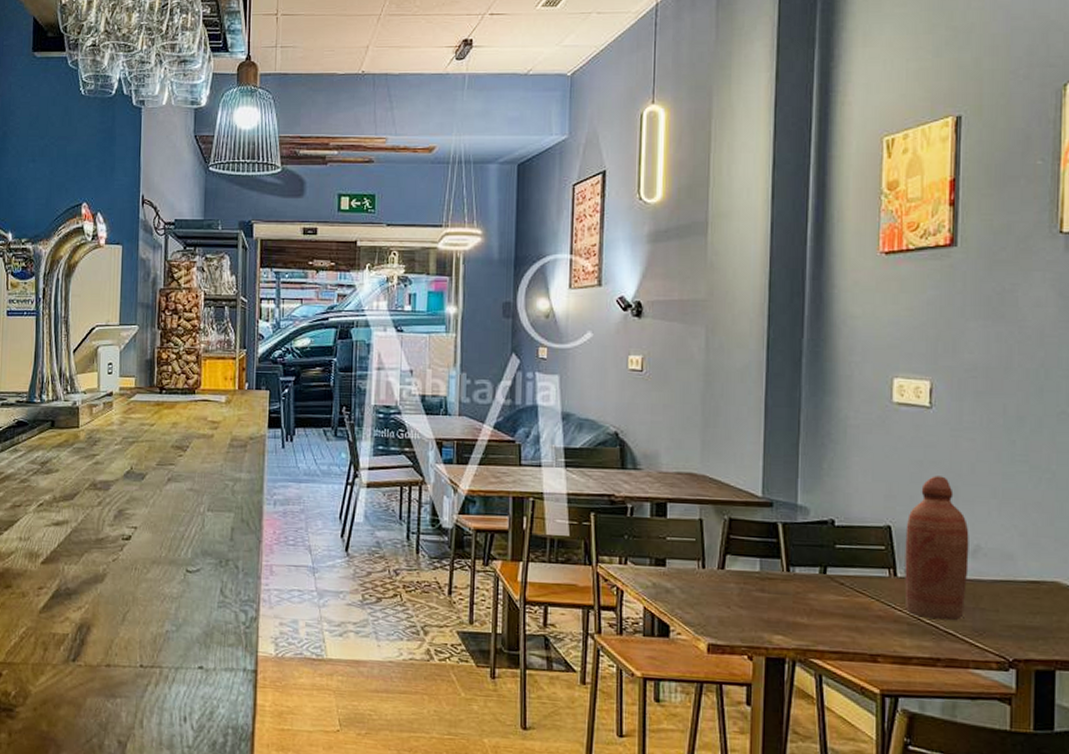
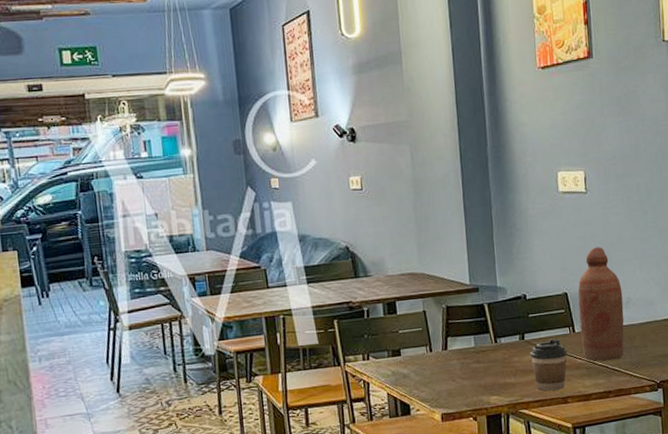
coffee cup: none [832,579,883,644] -> present [530,338,567,391]

